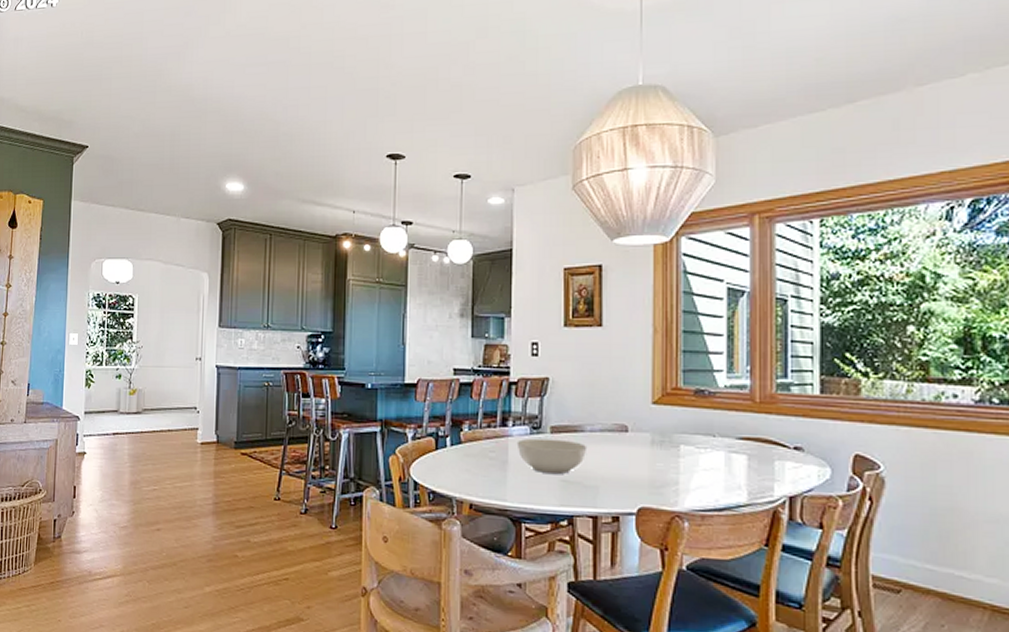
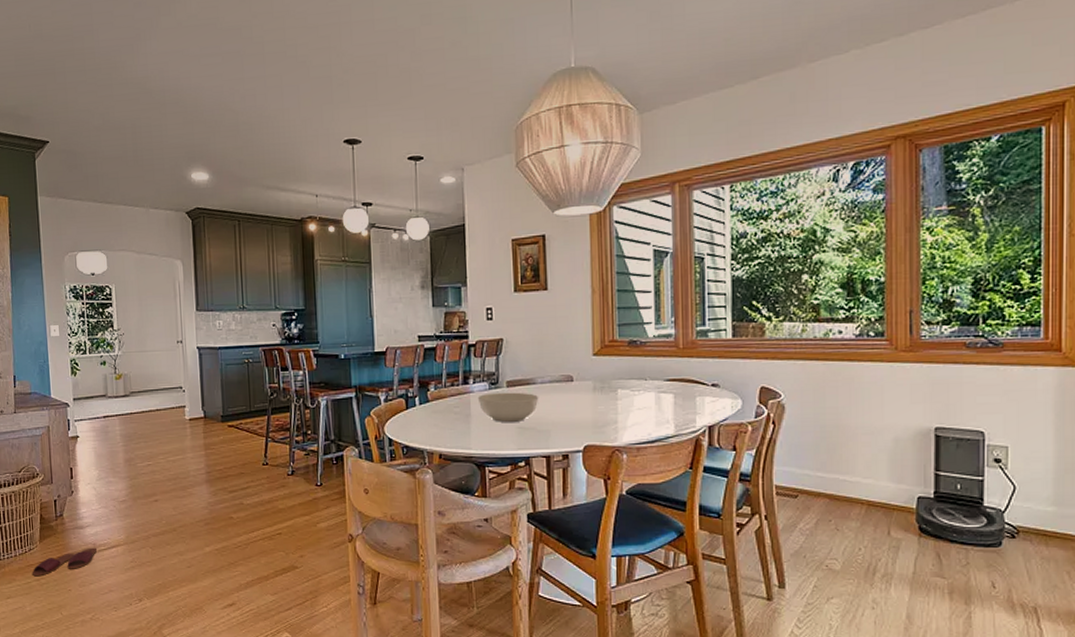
slippers: none [23,575,93,603] -> present [32,547,98,577]

